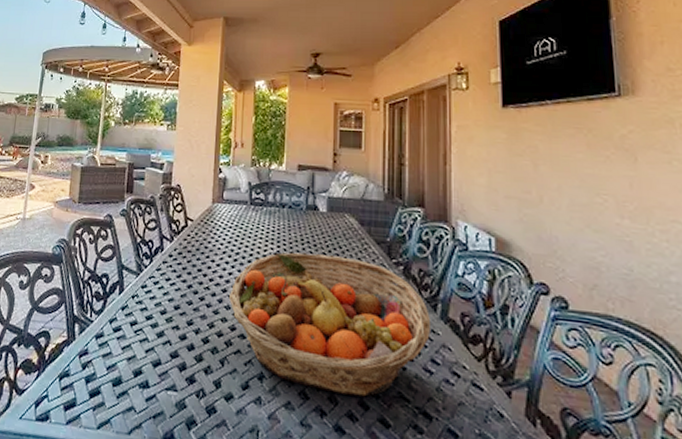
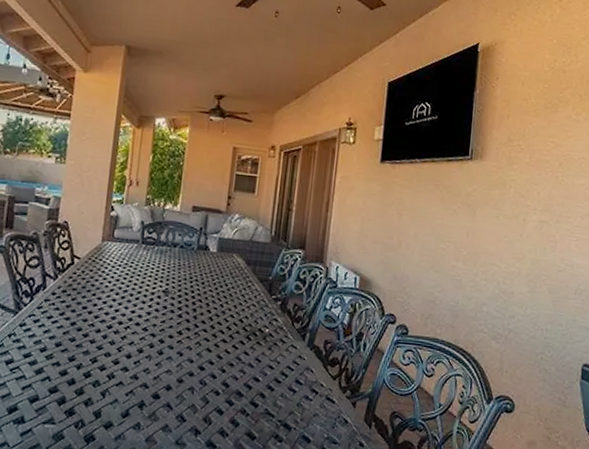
fruit basket: present [229,252,432,397] -> none [114,289,300,415]

